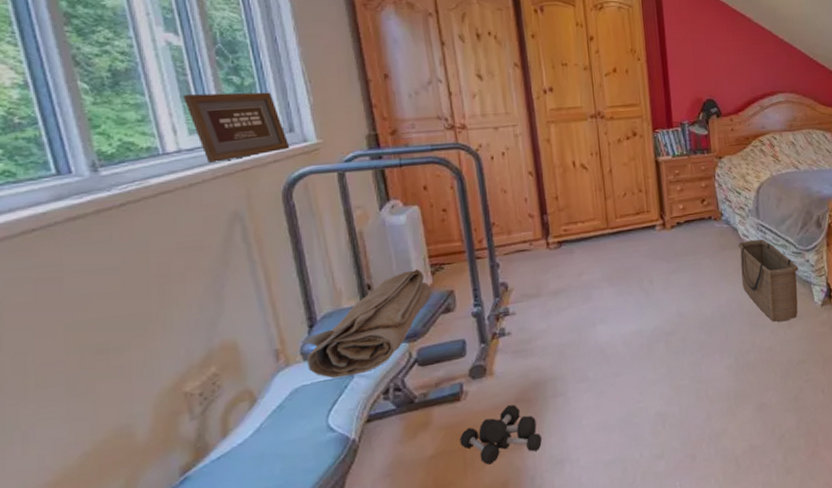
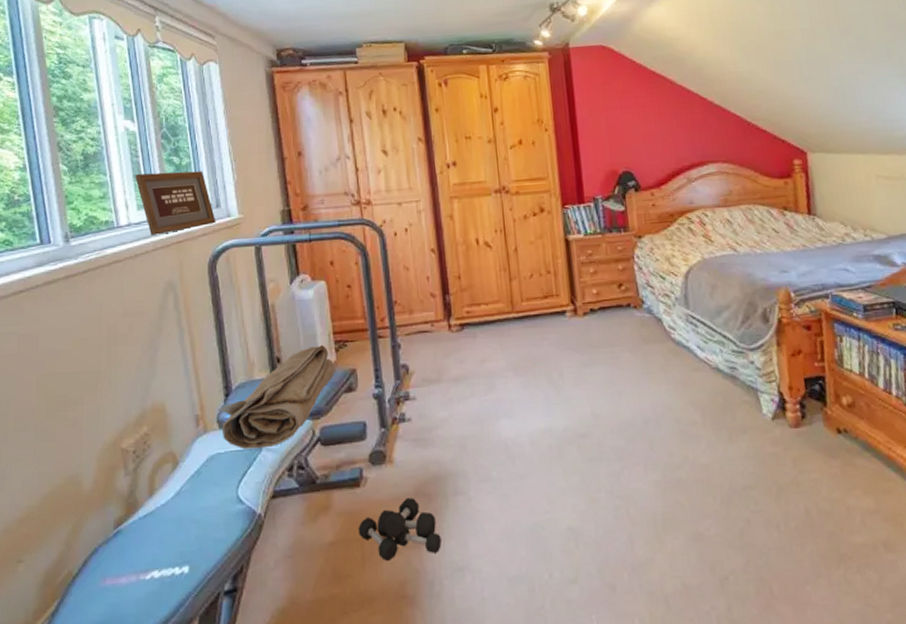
basket: present [737,238,798,322] -> none [662,332,742,434]

